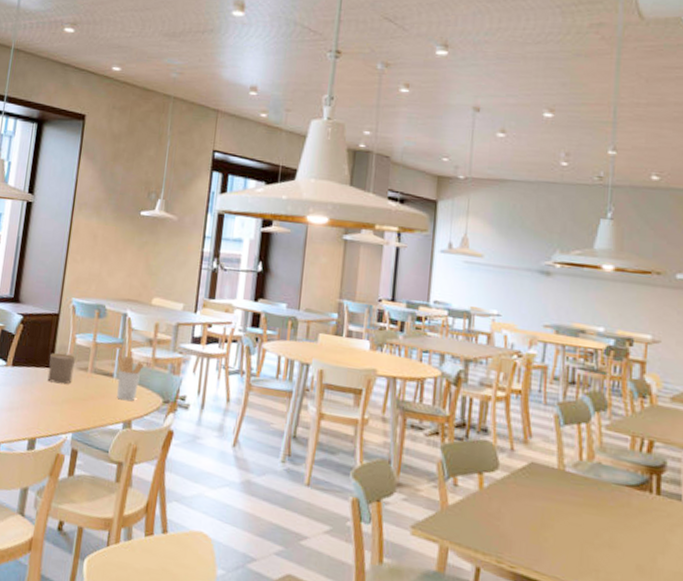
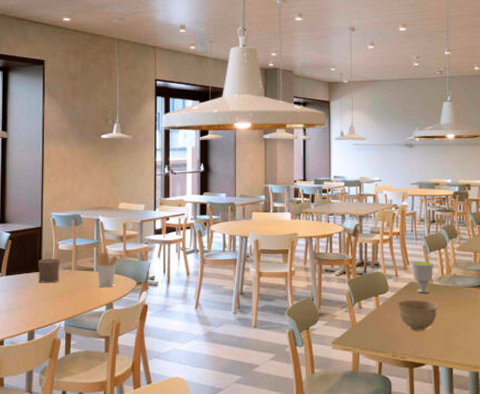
bowl: none [507,485,571,535] -> present [396,300,438,331]
cup: none [534,434,568,483] -> present [411,261,433,293]

